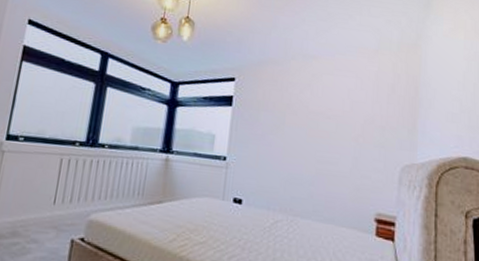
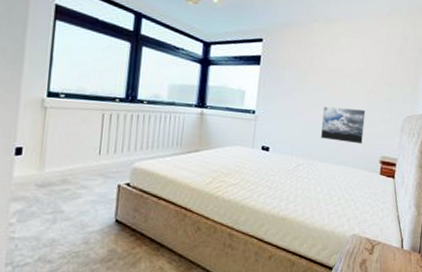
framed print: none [301,152,355,199] -> present [320,106,366,145]

